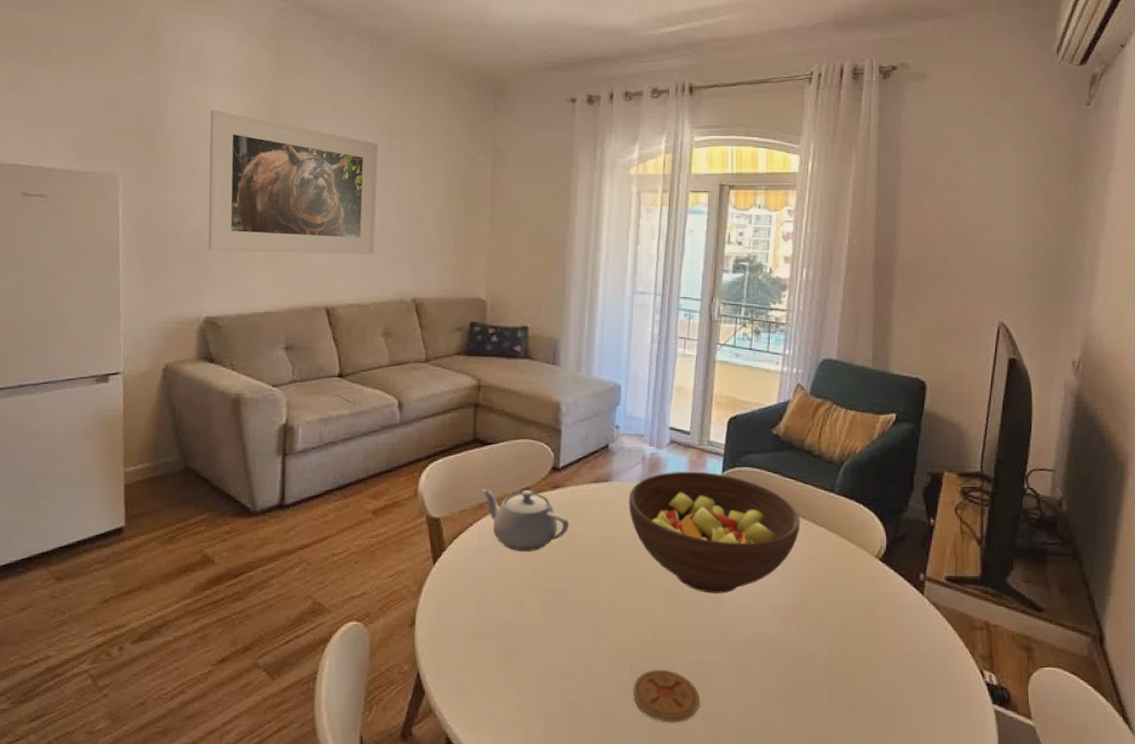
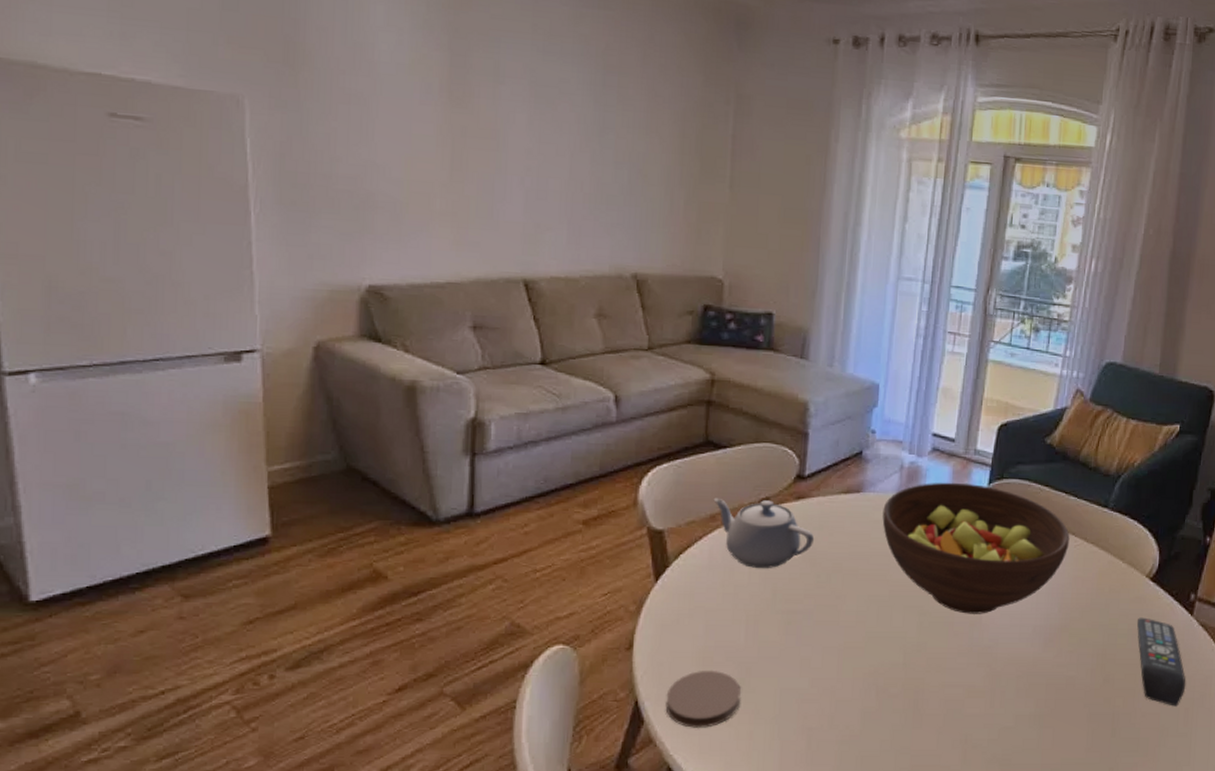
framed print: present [208,110,379,254] -> none [366,19,591,218]
coaster: none [443,646,510,700] -> present [665,671,742,728]
coaster: present [633,669,700,723] -> none [879,693,951,748]
remote control: none [869,597,923,685] -> present [1136,617,1186,707]

